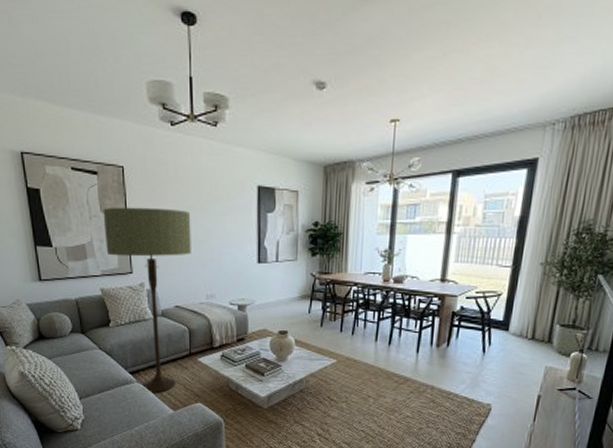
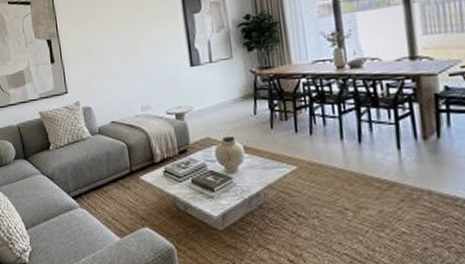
floor lamp: present [103,207,191,393] -> none [37,24,122,218]

